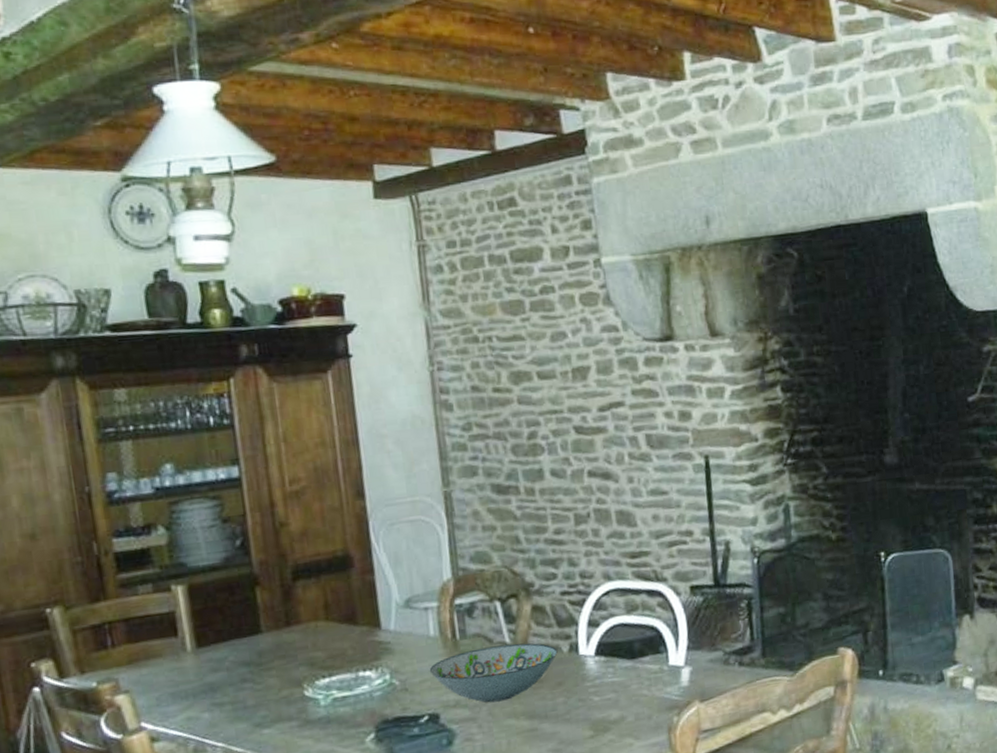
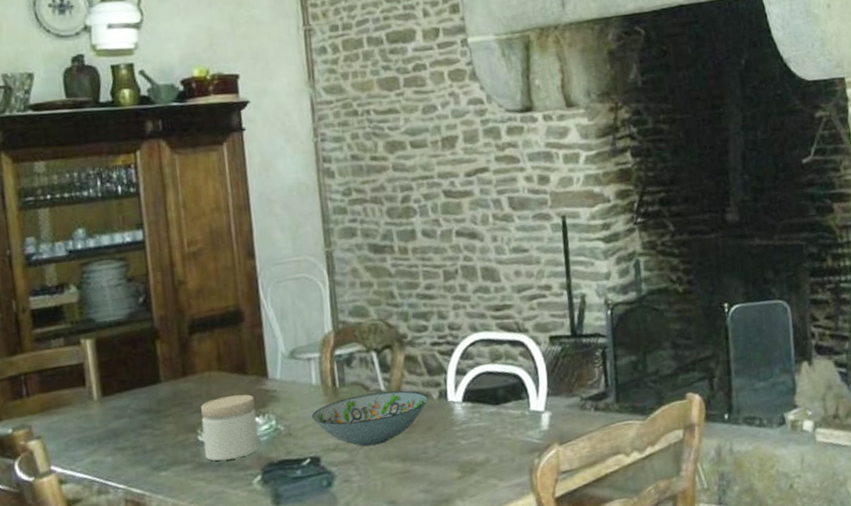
jar: none [306,646,372,718] -> present [200,394,259,461]

